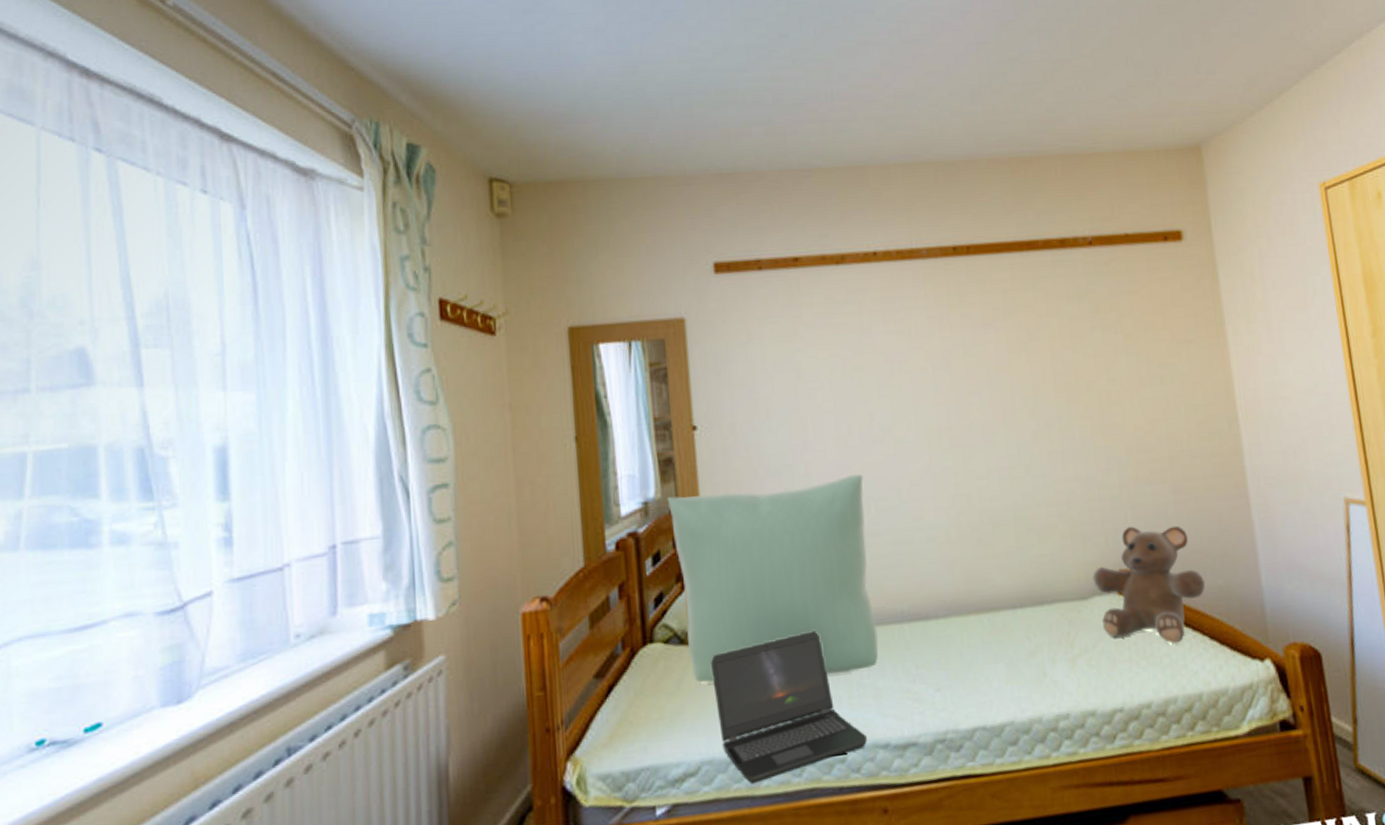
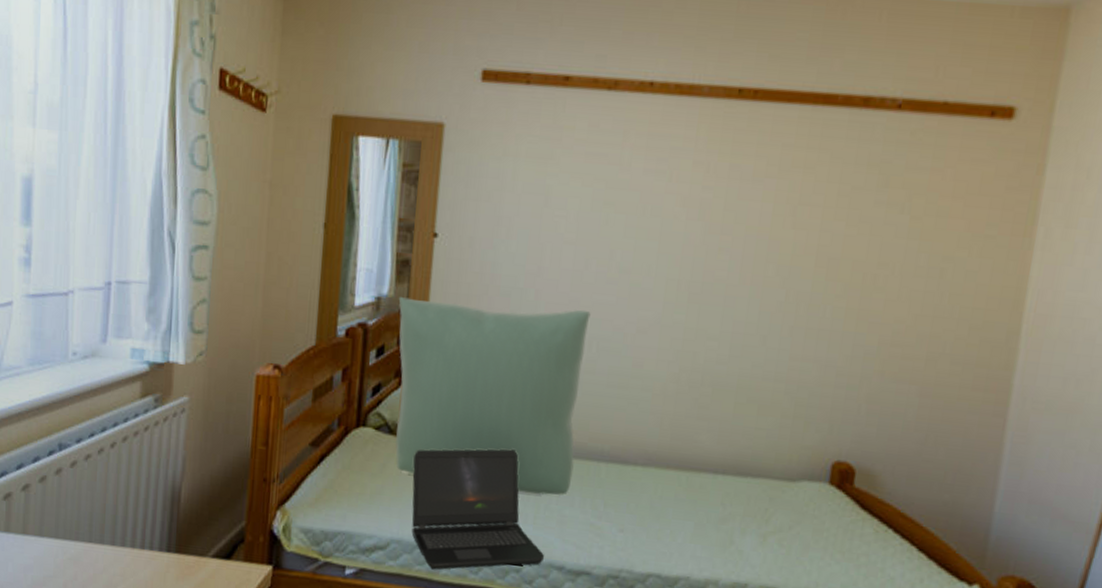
teddy bear: present [1092,525,1205,644] -> none [804,419,929,546]

